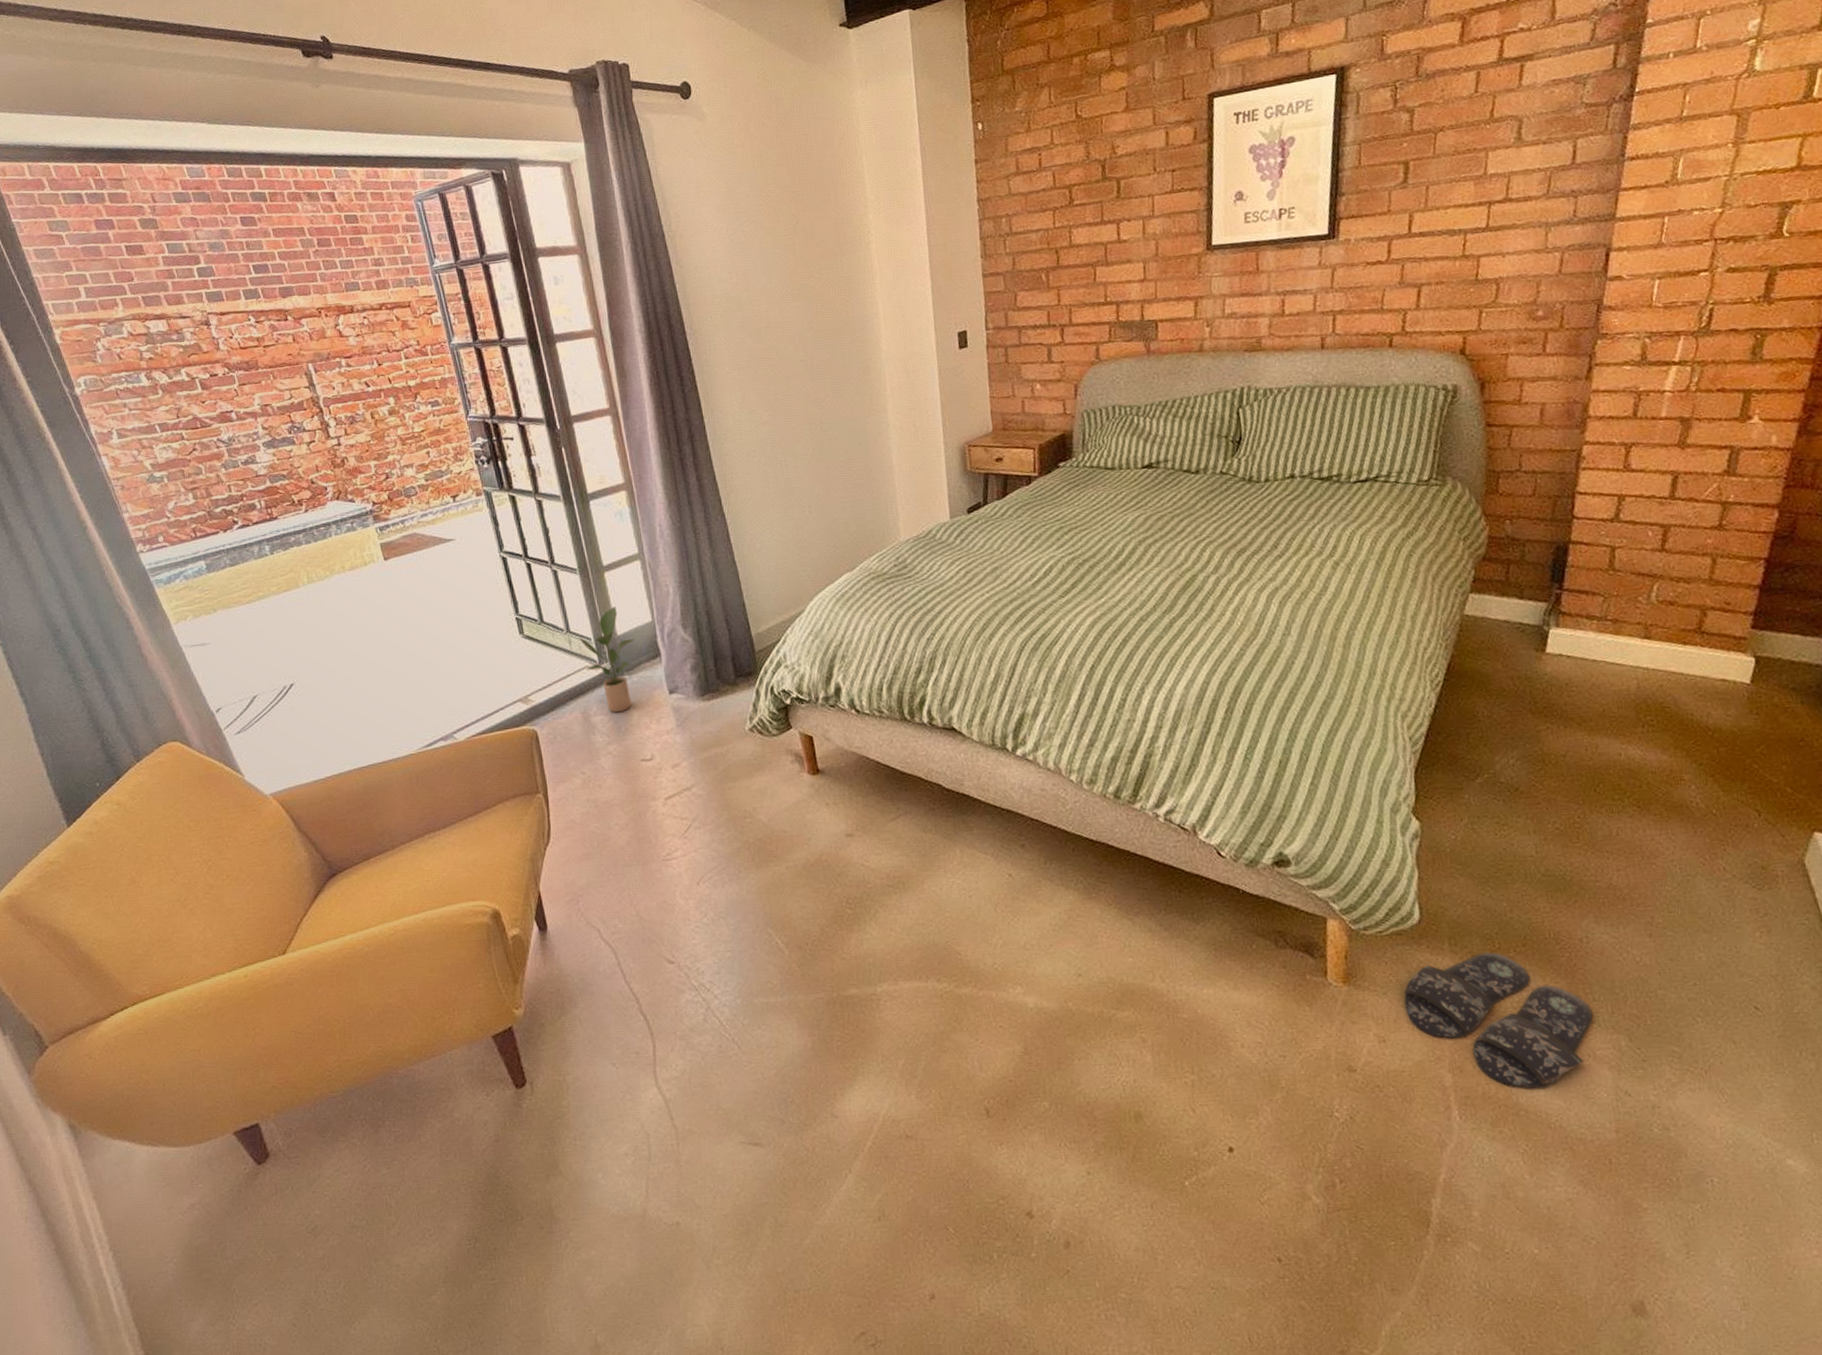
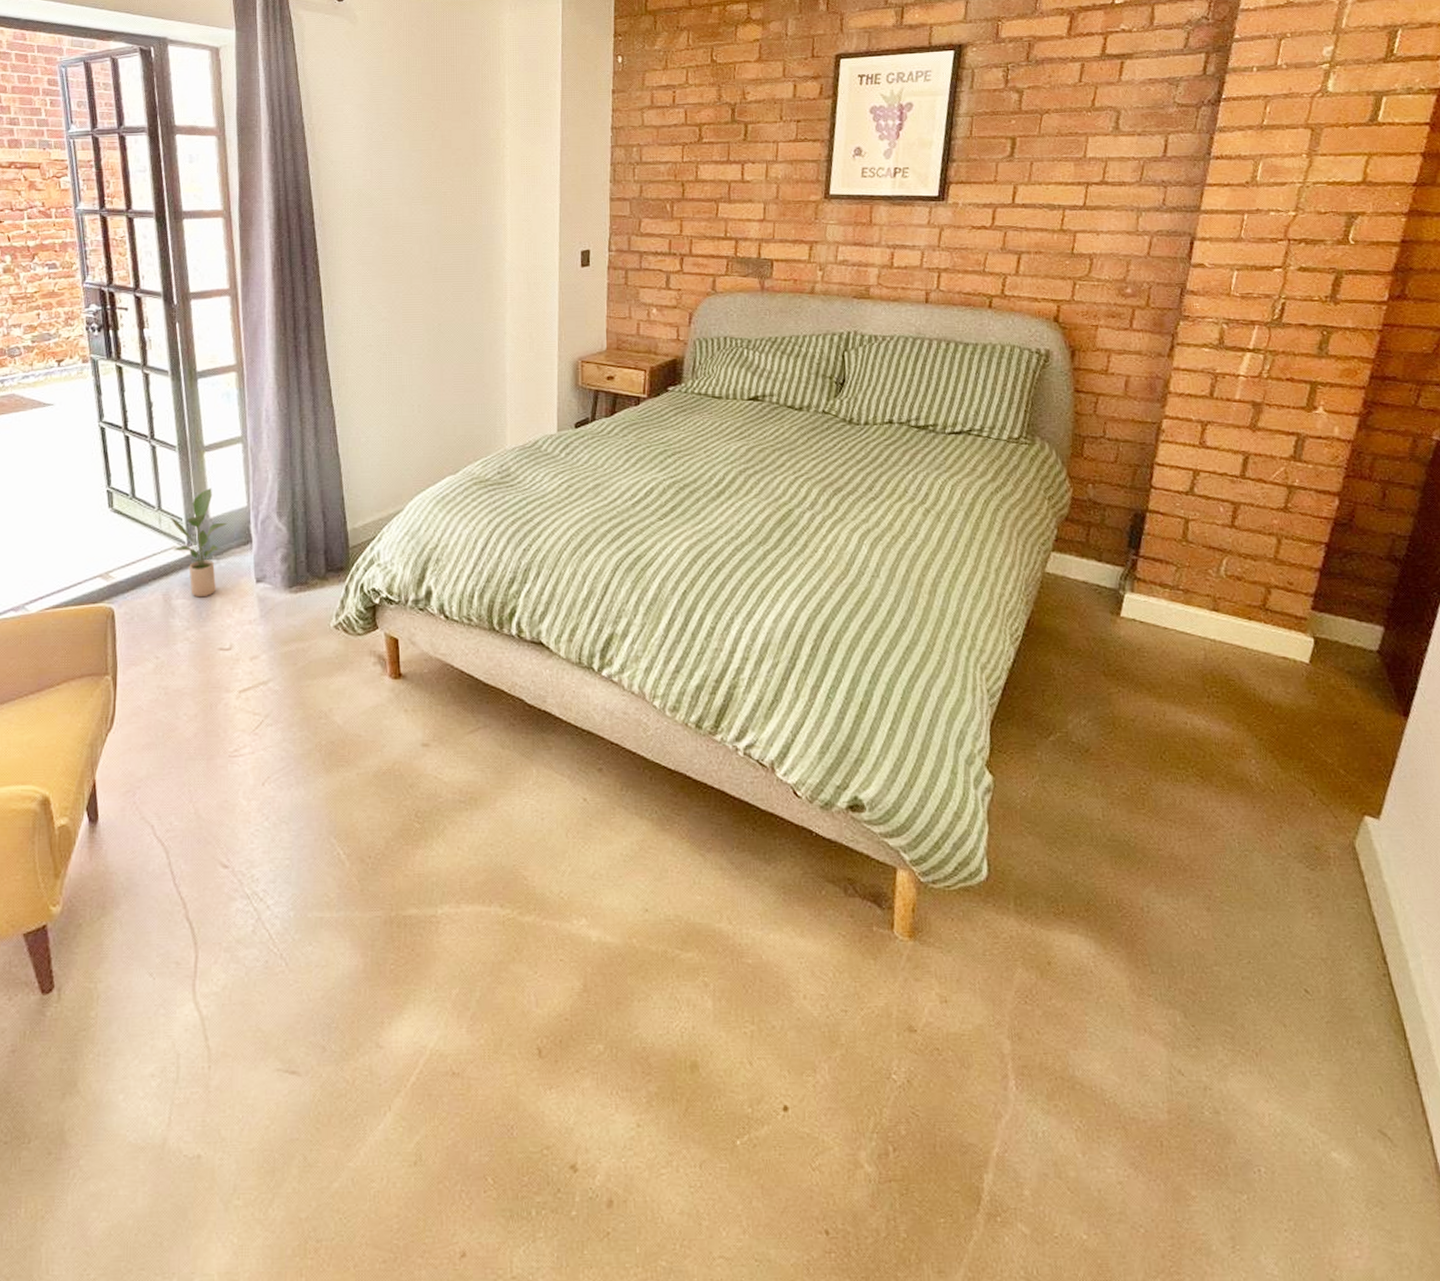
slippers: present [1404,952,1593,1089] -> none [968,915,1151,1062]

